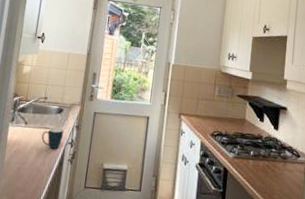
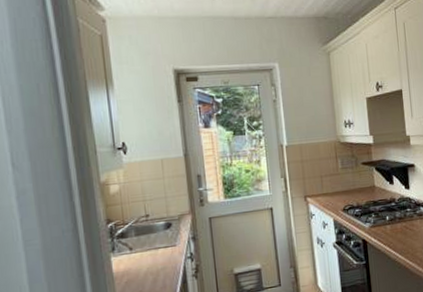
mug: present [41,127,64,149] -> none [153,244,180,269]

